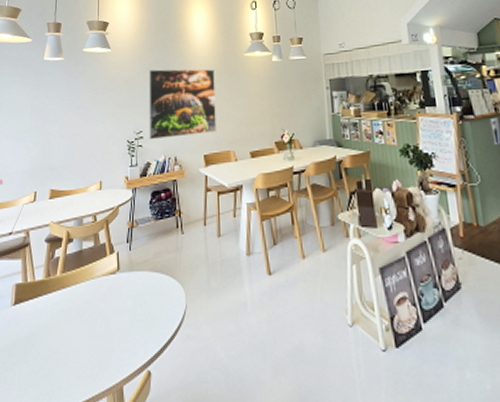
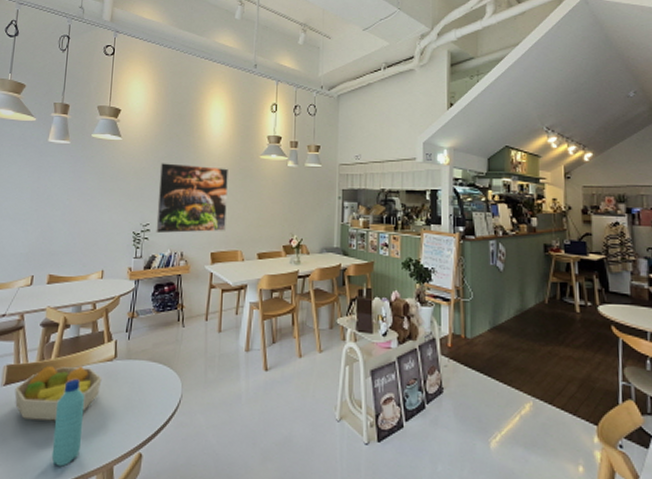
fruit bowl: none [24,281,106,340] -> present [14,366,102,421]
water bottle: none [62,295,91,389] -> present [51,379,85,467]

